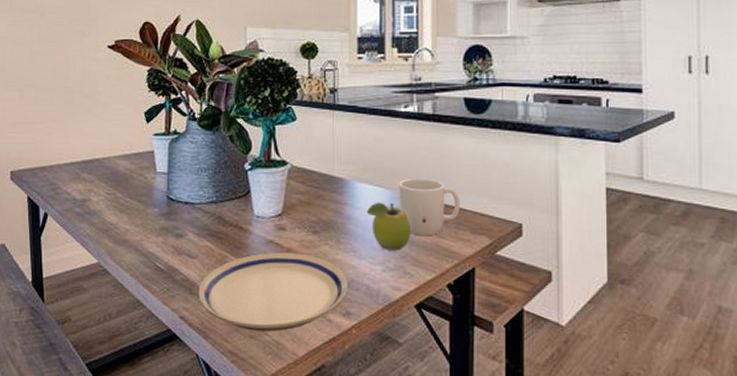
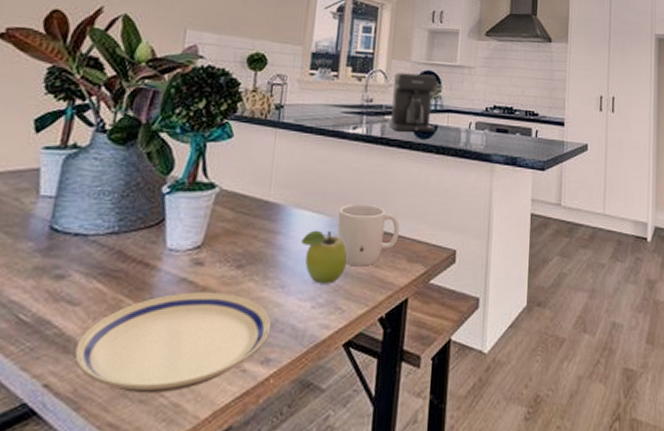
coffee maker: none [440,49,489,108] -> present [389,72,436,133]

